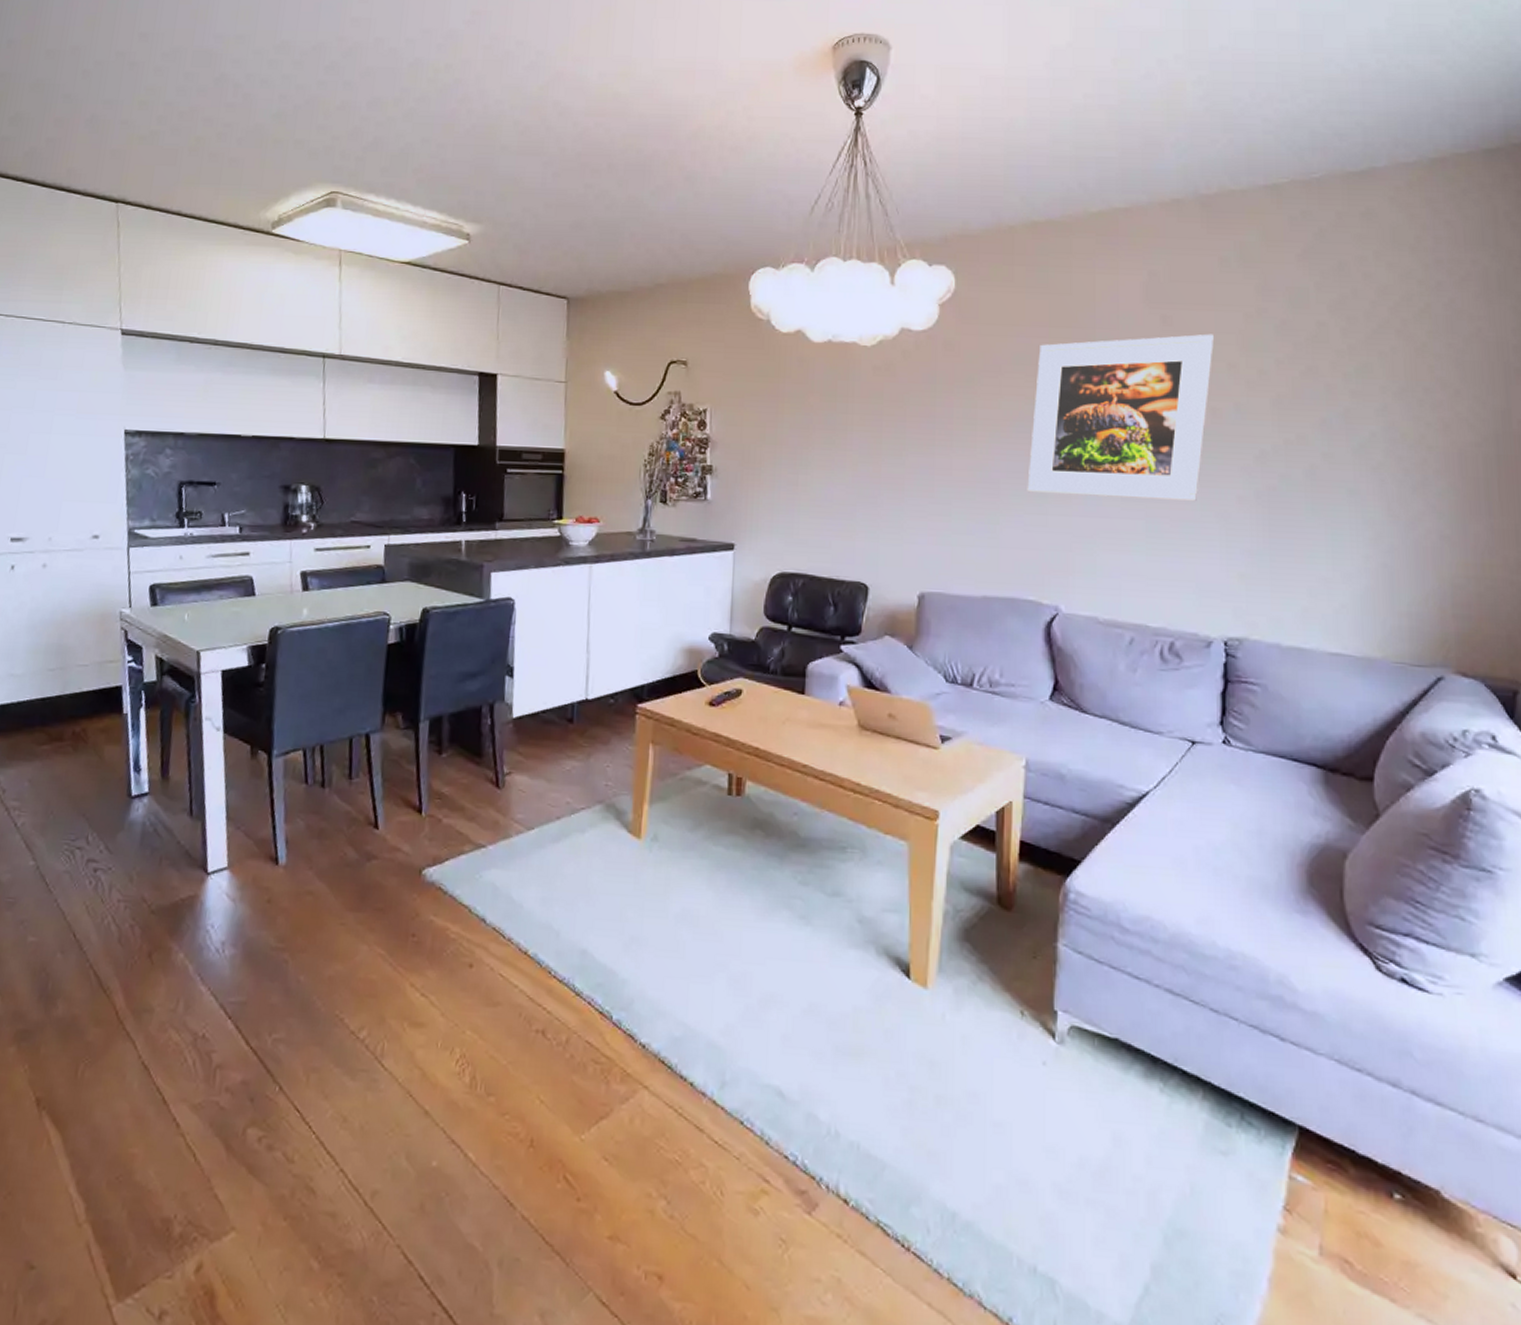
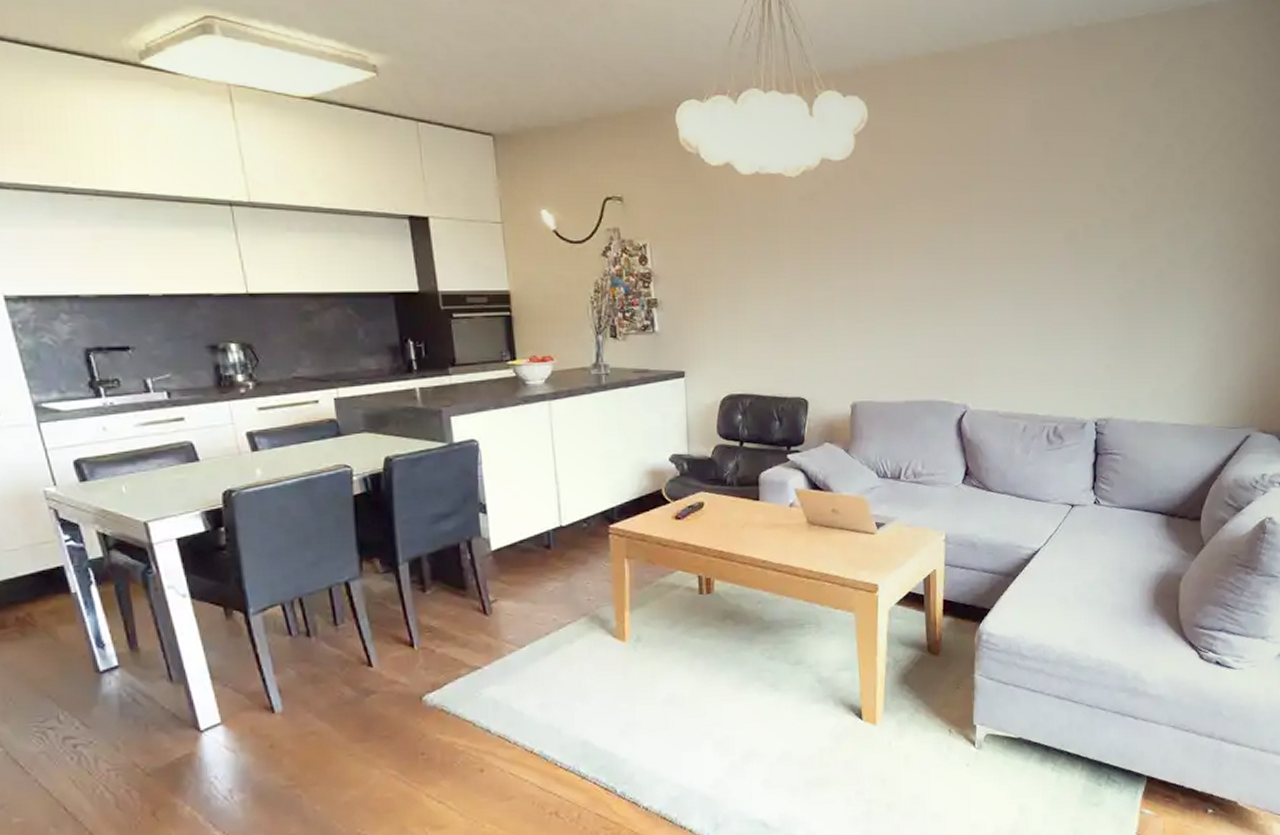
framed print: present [1027,334,1215,502] -> none [937,157,1087,308]

